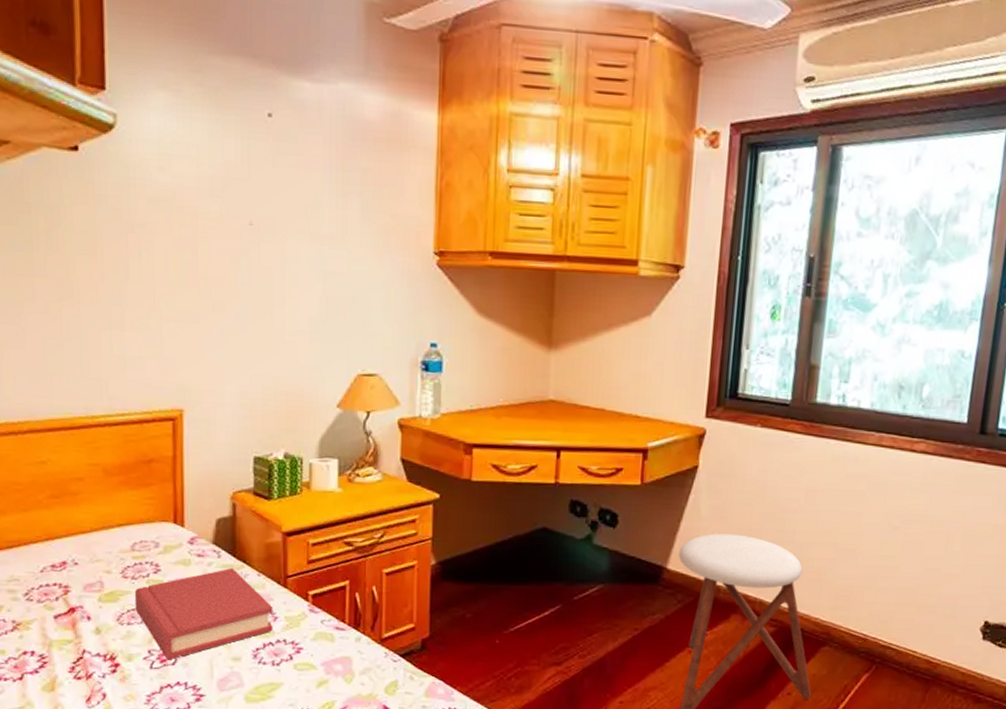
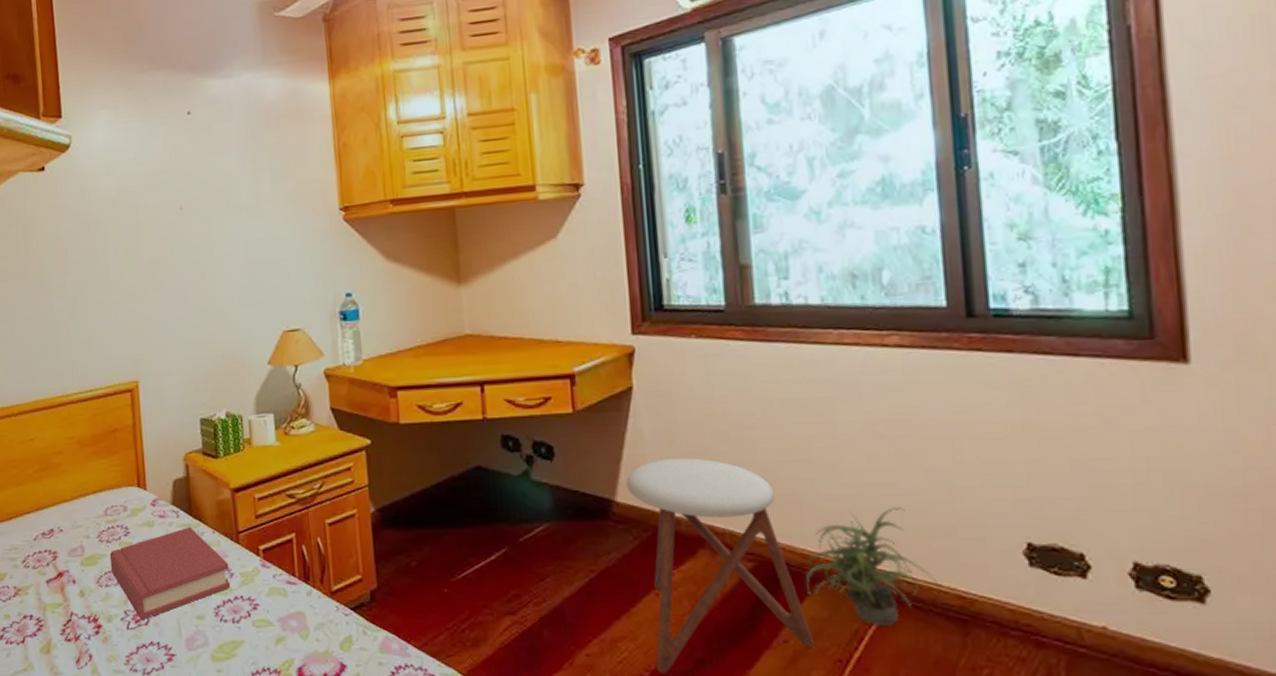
potted plant: none [813,587,915,683] -> present [806,507,938,626]

